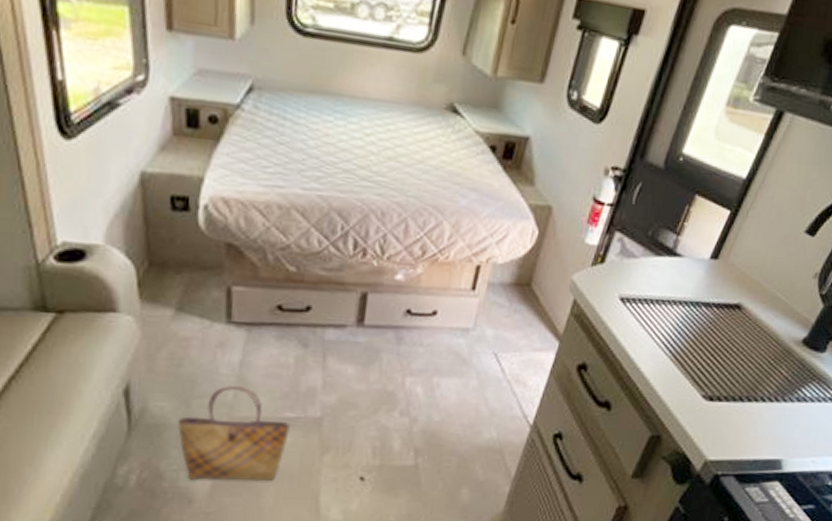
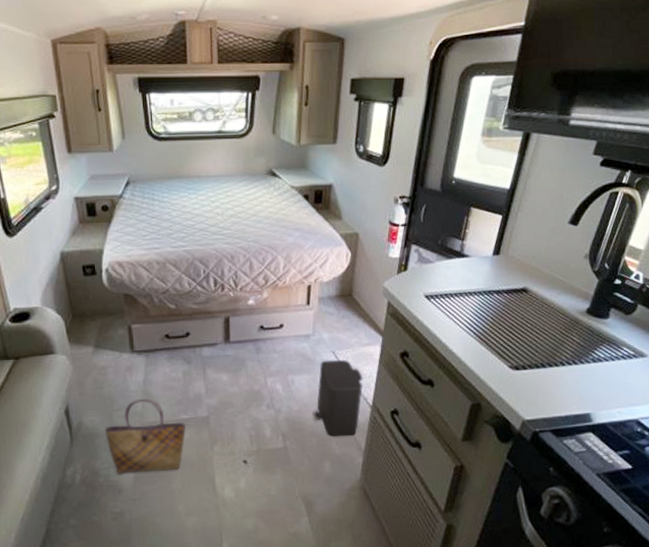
pedal bin: none [456,362,527,460] -> present [312,359,363,438]

